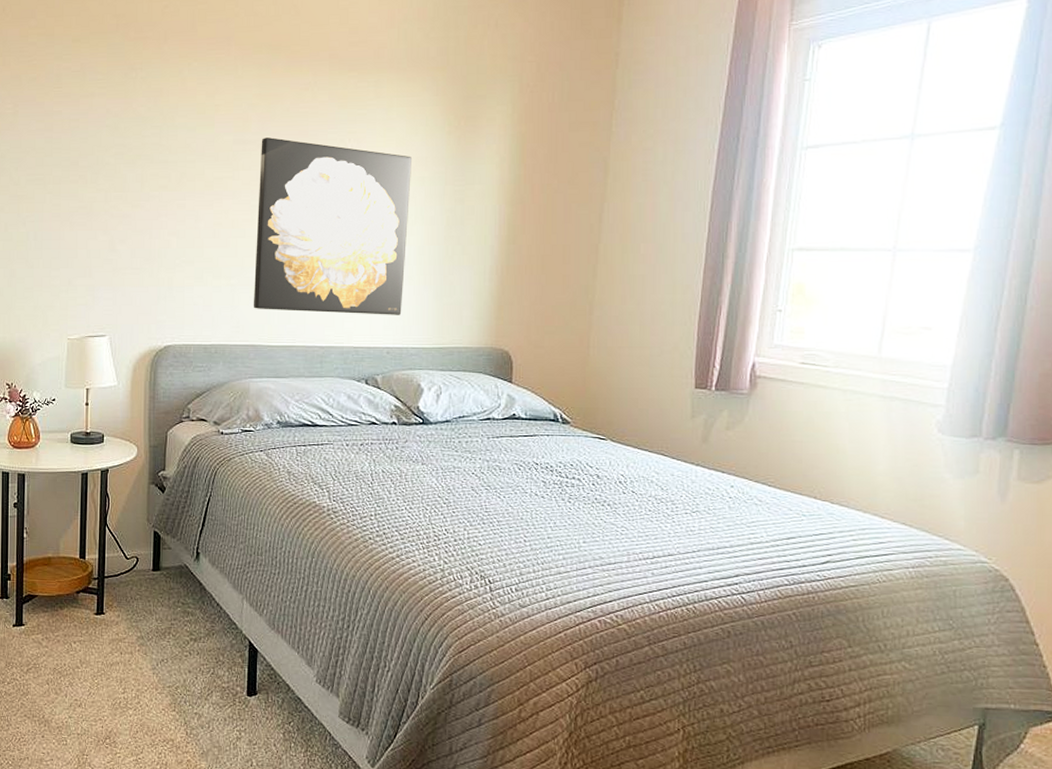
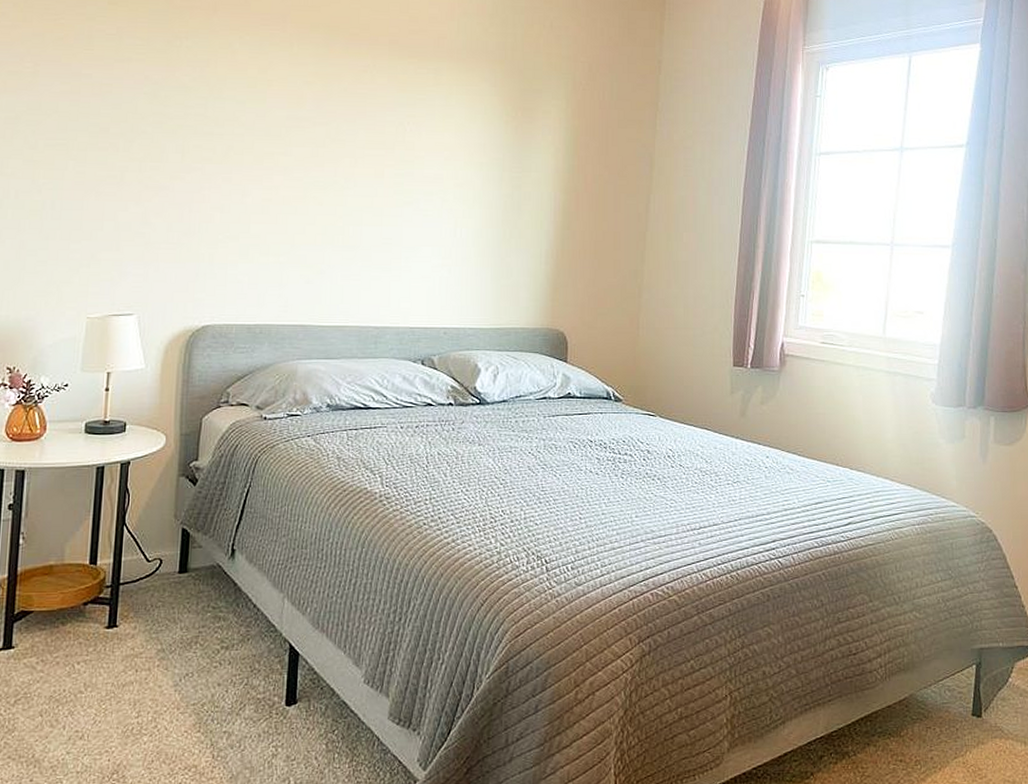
wall art: present [253,137,412,315] -> none [303,116,470,296]

